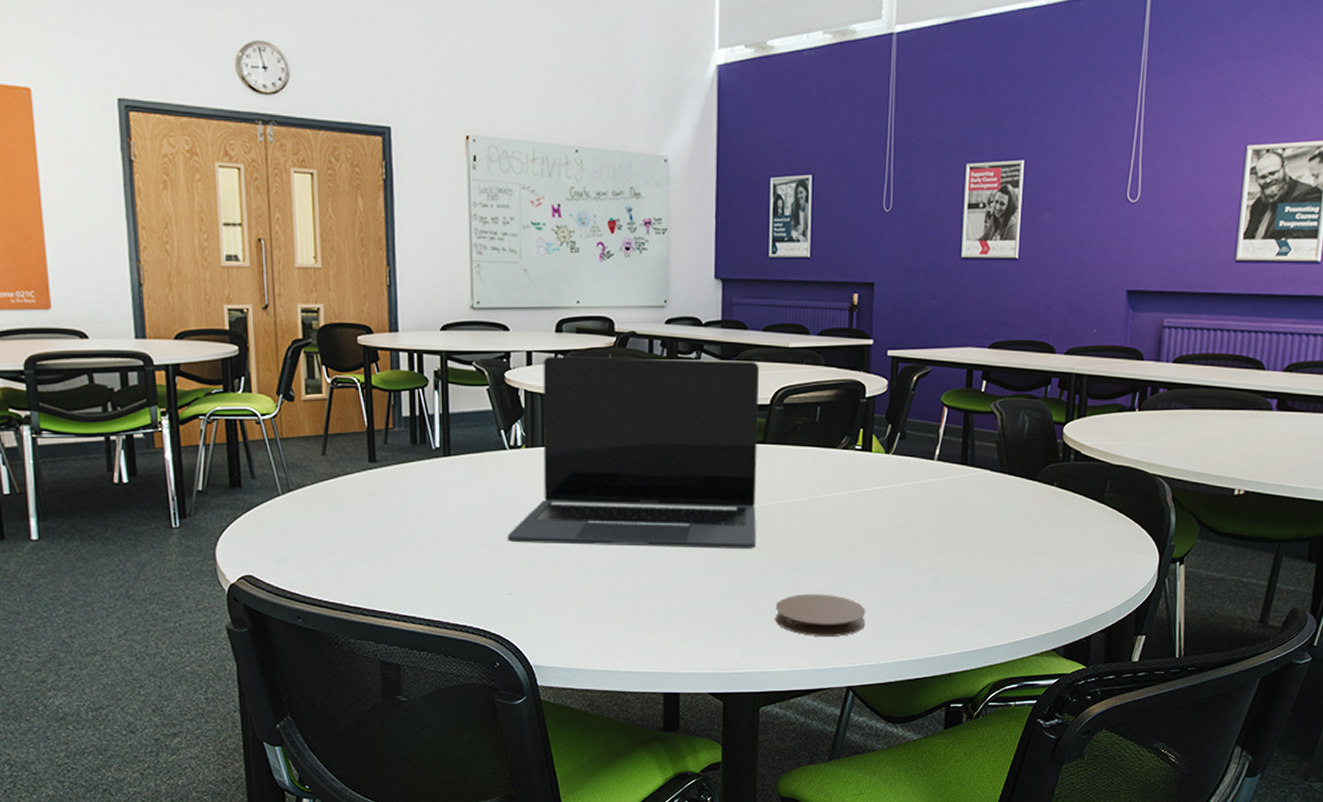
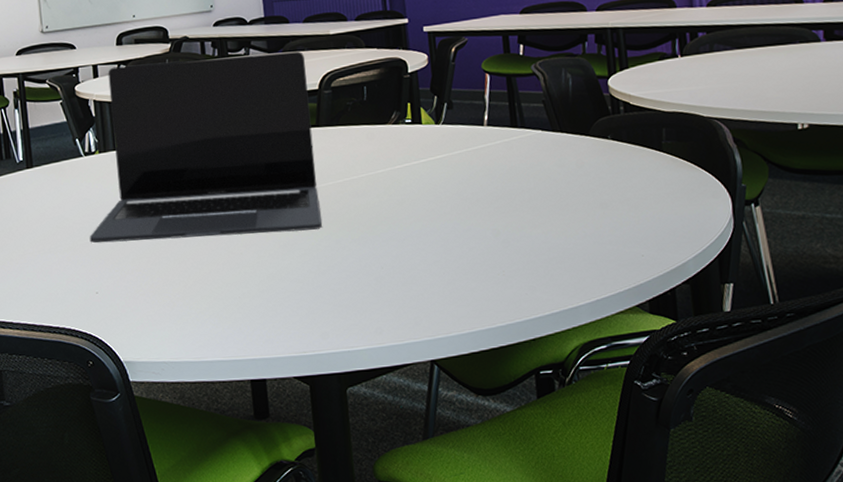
coaster: present [775,594,866,636] -> none [348,267,440,311]

